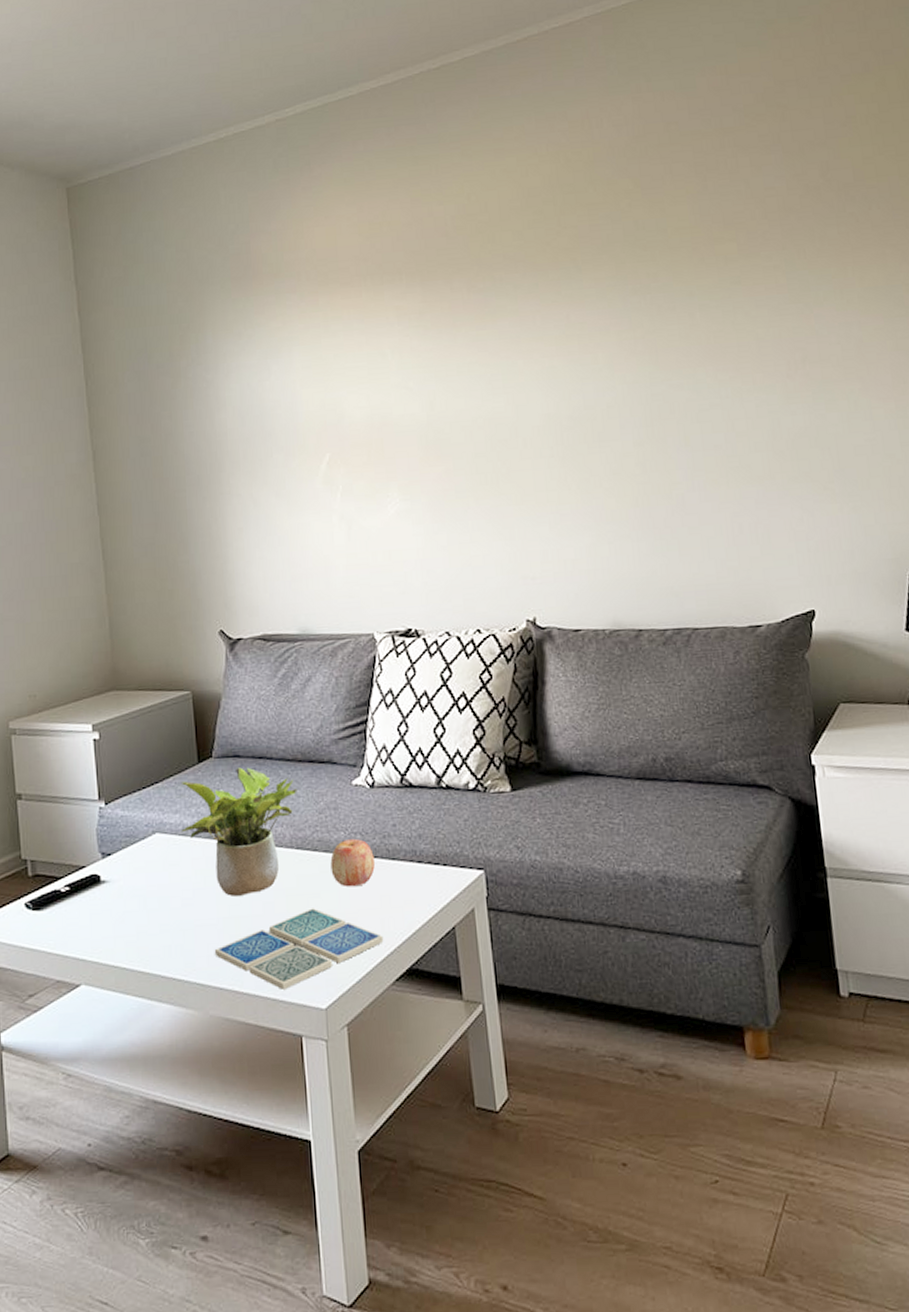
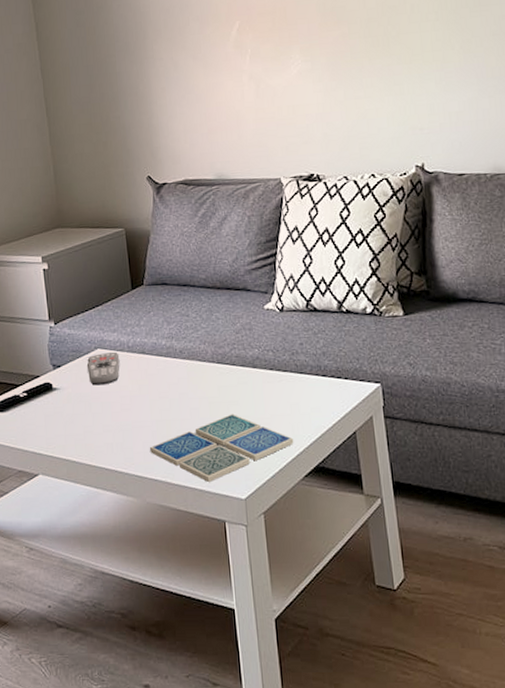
remote control: none [142,837,182,877] -> present [86,352,120,386]
potted plant: present [180,767,297,896] -> none [117,293,217,403]
apple: present [330,838,375,887] -> none [246,355,285,397]

